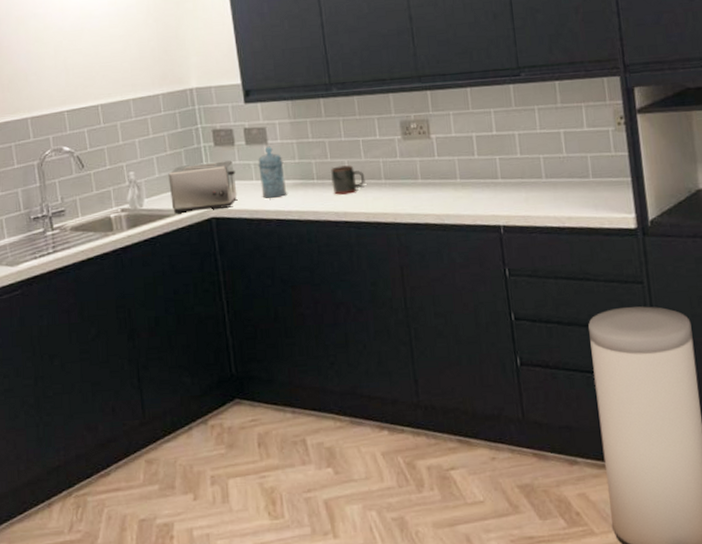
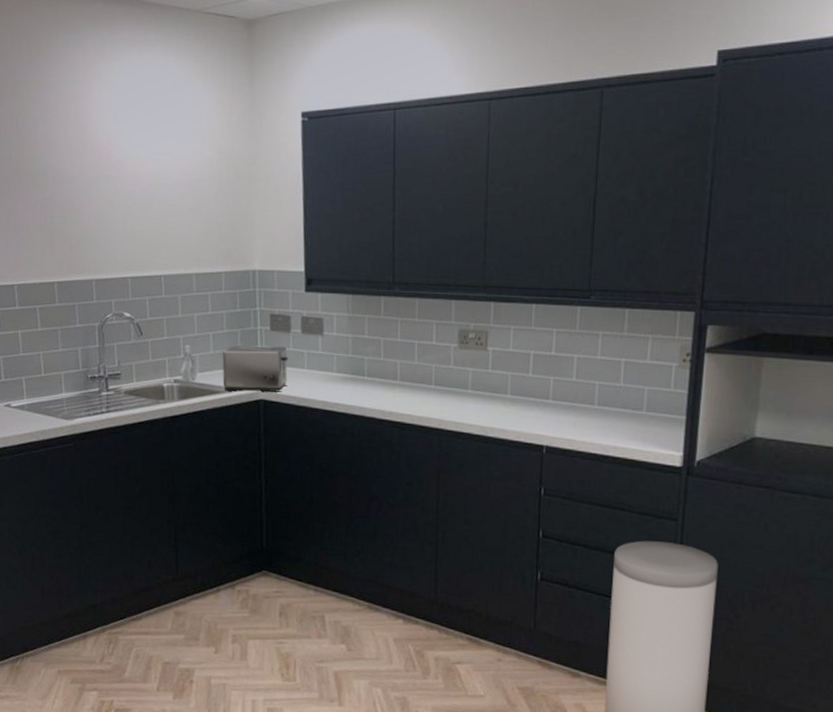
canister: present [257,146,286,198] -> none [310,337,337,389]
mug: present [331,165,365,195] -> none [381,366,415,394]

